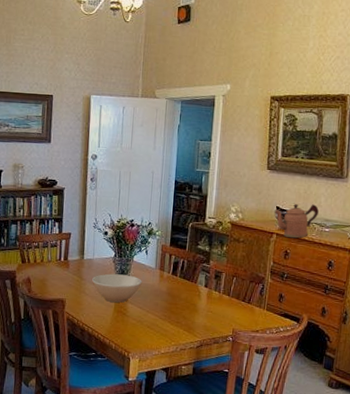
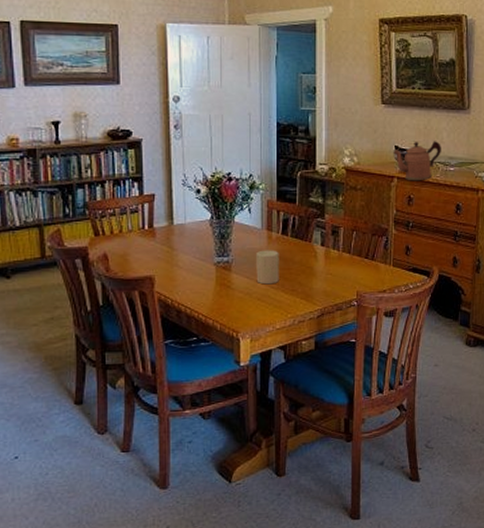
bowl: present [92,273,142,303] -> none [186,239,247,274]
candle: none [148,286,169,316] -> present [255,250,279,285]

